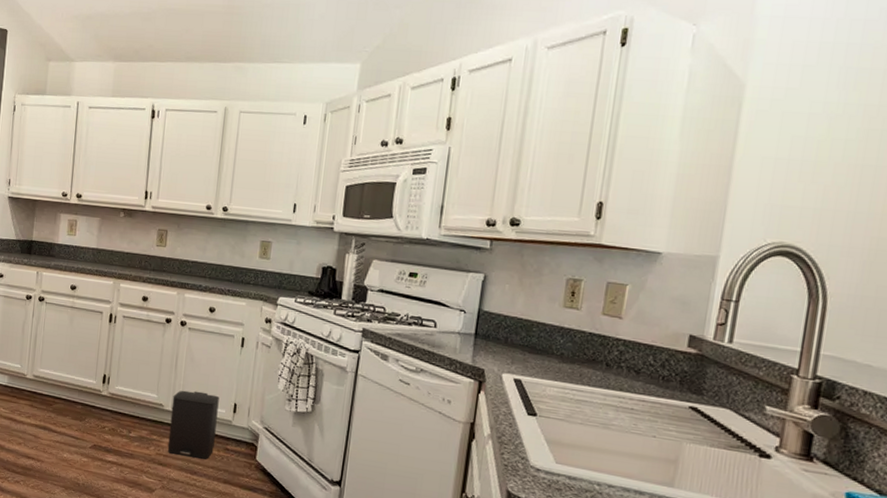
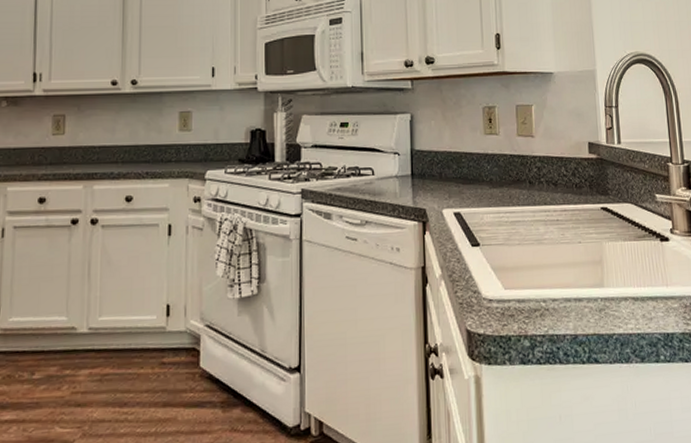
pedal bin: present [167,390,219,459] -> none [86,299,148,388]

